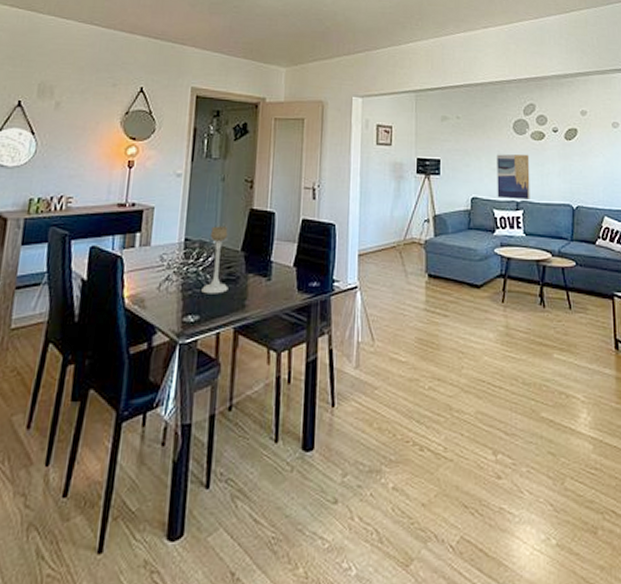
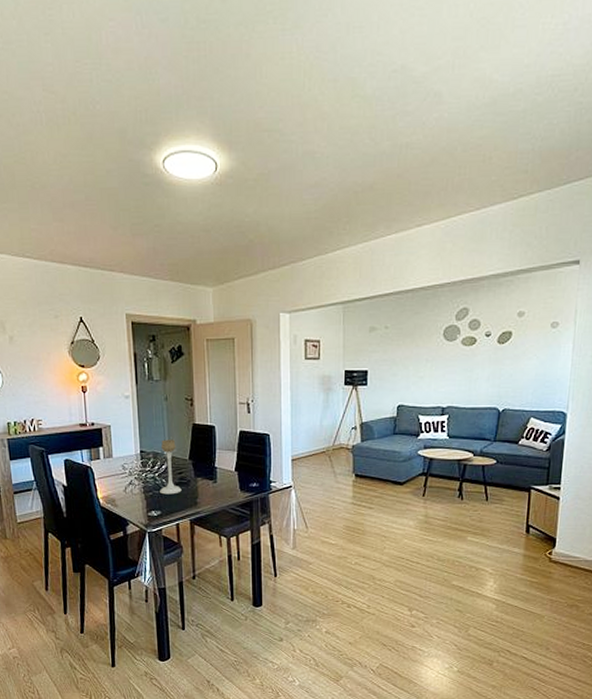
wall art: present [497,154,530,199] -> none [423,360,459,405]

